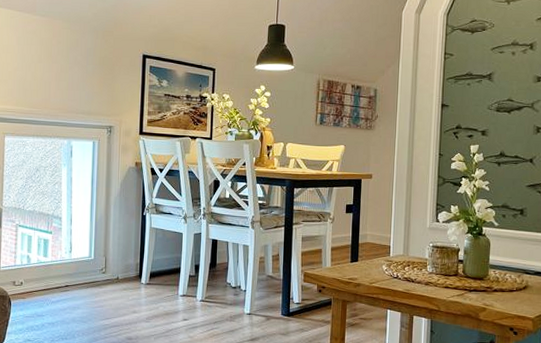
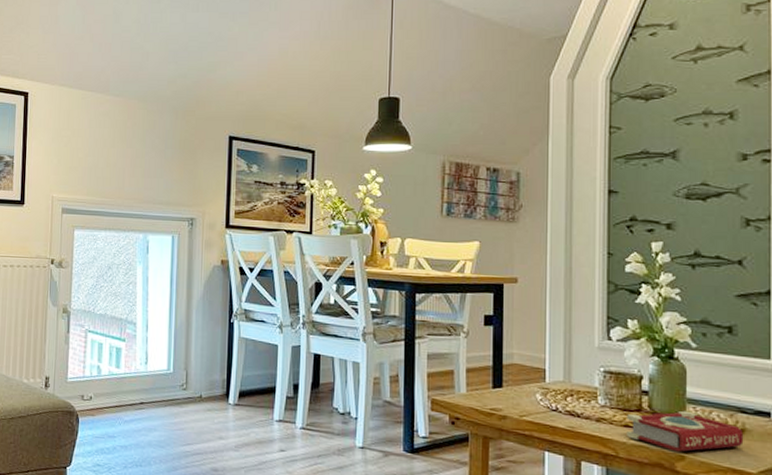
book: none [447,274,527,305] -> present [627,410,744,452]

